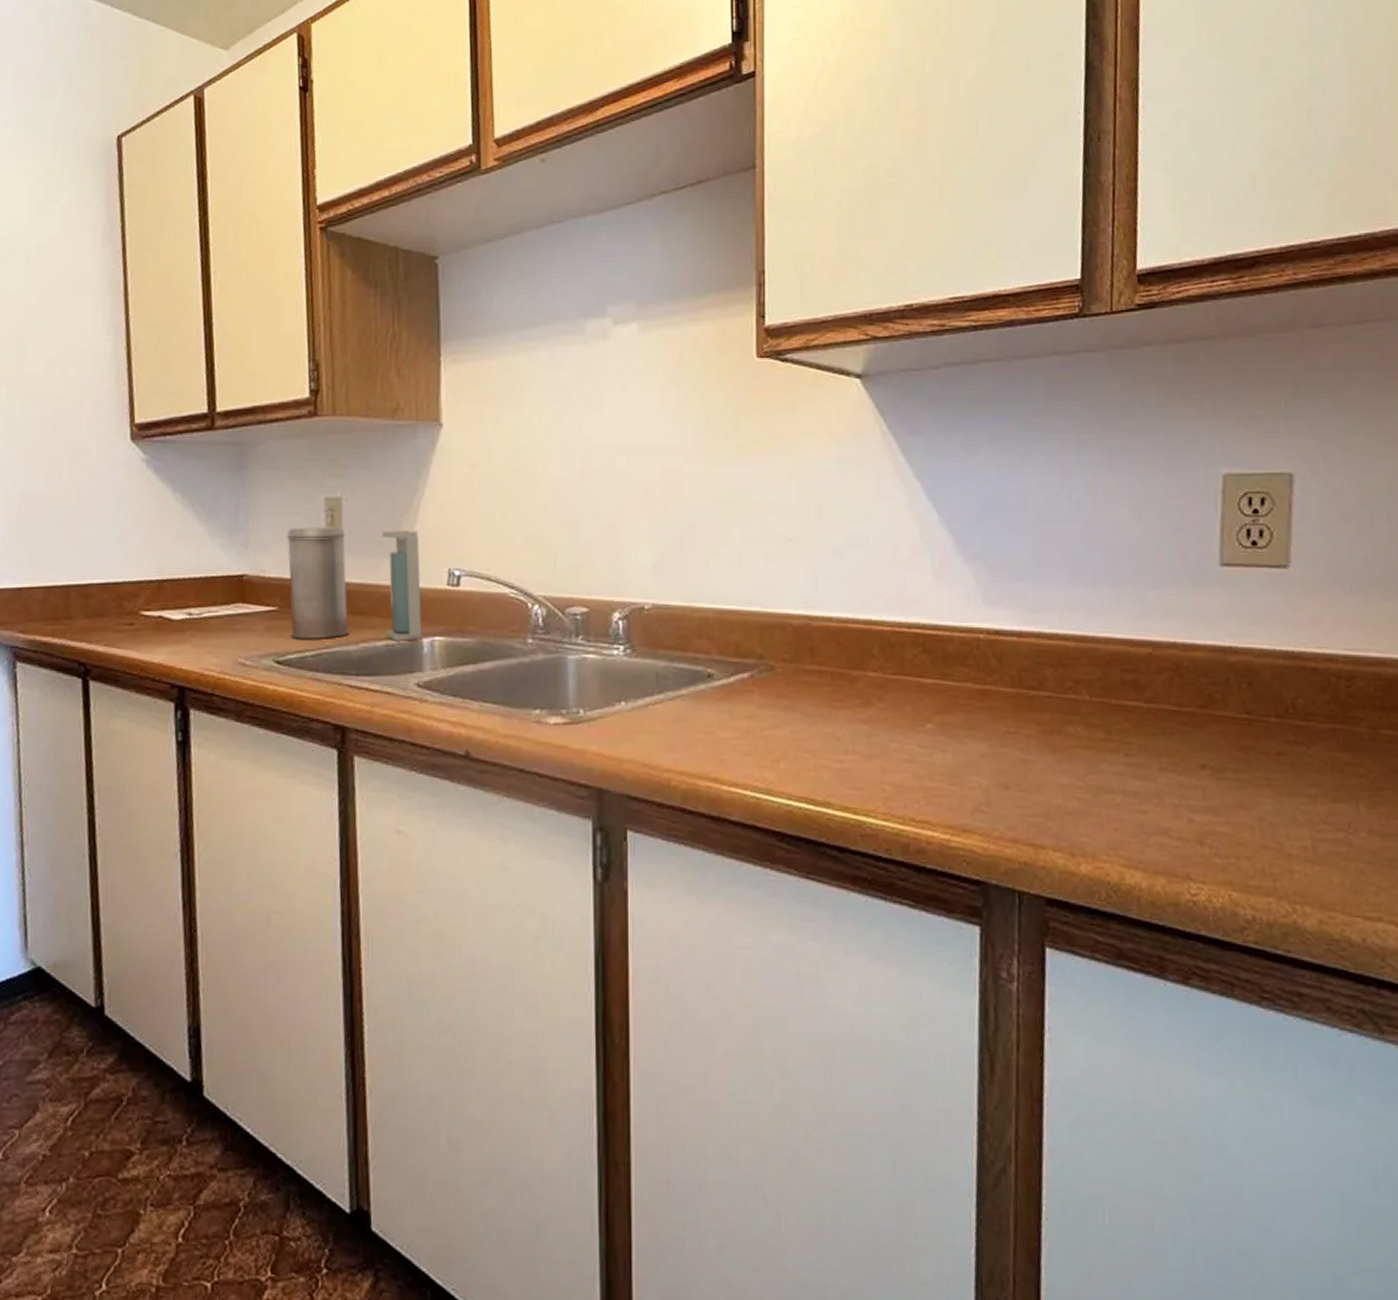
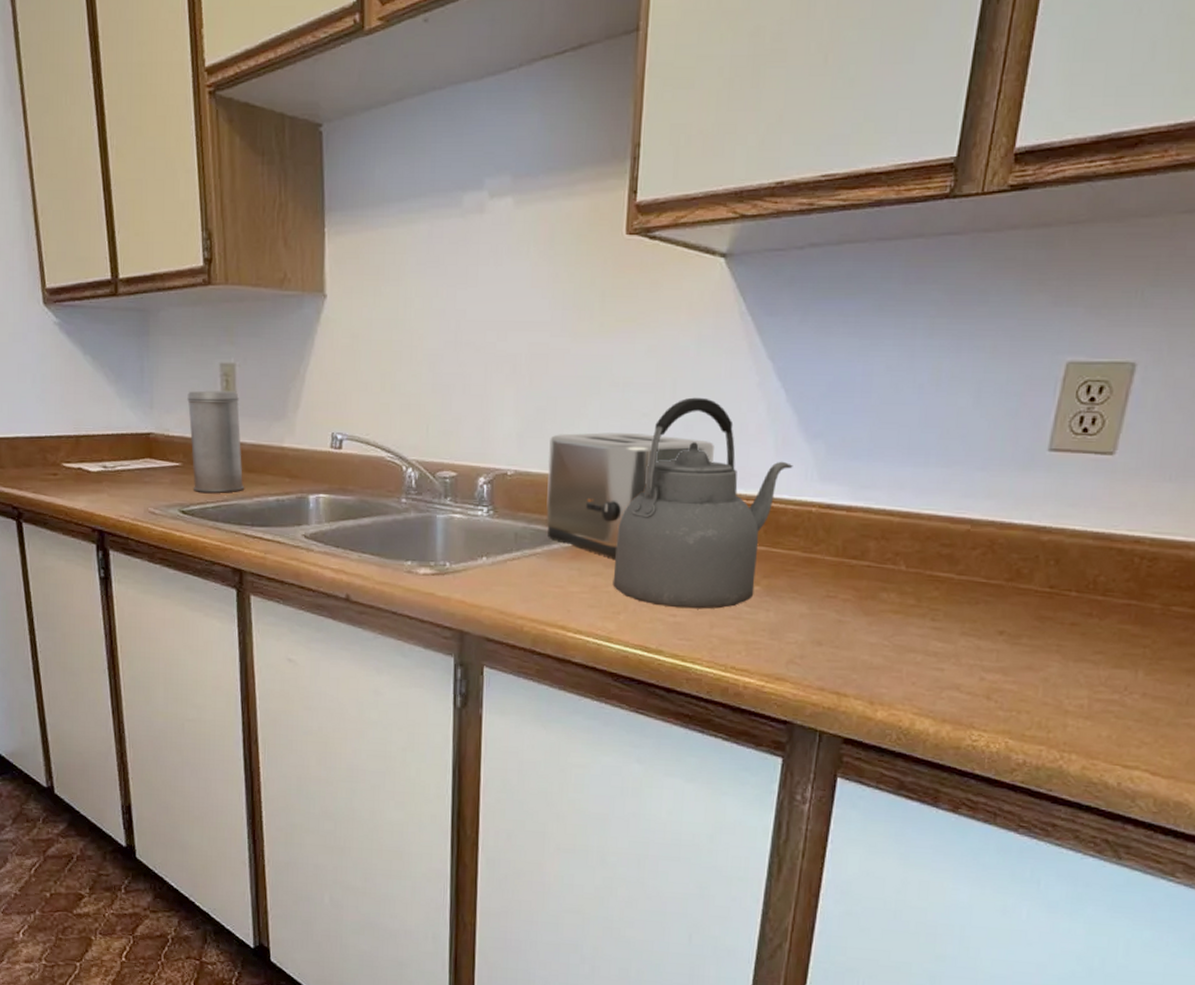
soap dispenser: present [382,531,422,641] -> none [272,396,308,497]
toaster: none [689,560,868,699] -> present [546,432,714,559]
kettle: none [769,520,954,753] -> present [613,397,793,609]

